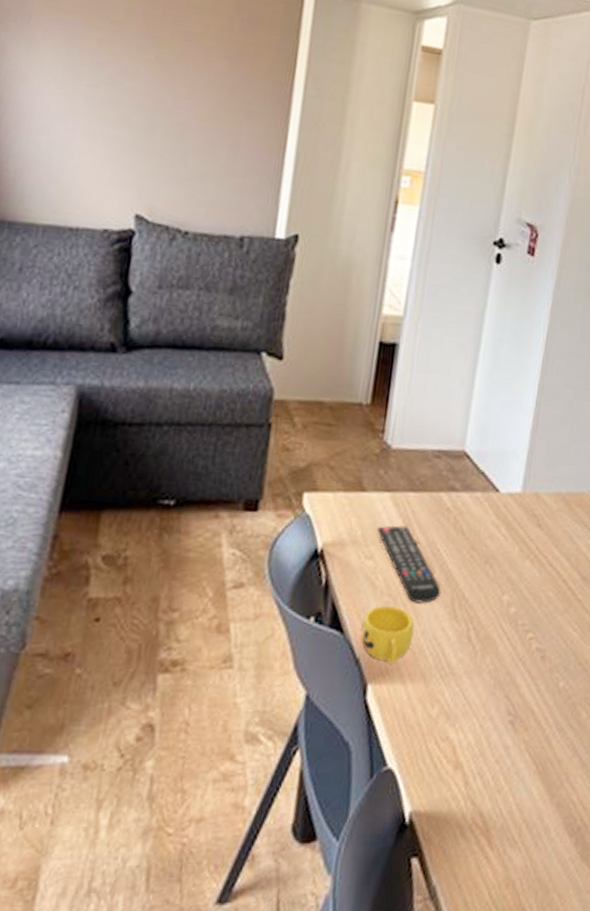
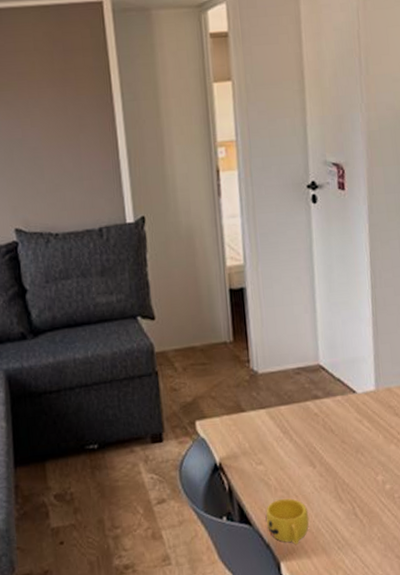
remote control: present [377,525,442,603] -> none [261,433,325,494]

